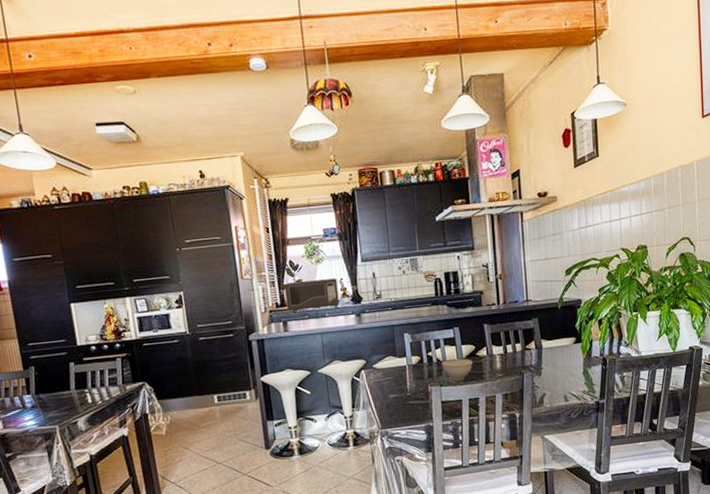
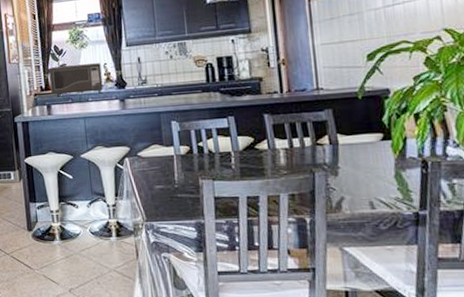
bowl: present [442,358,473,382] -> none [214,151,252,176]

